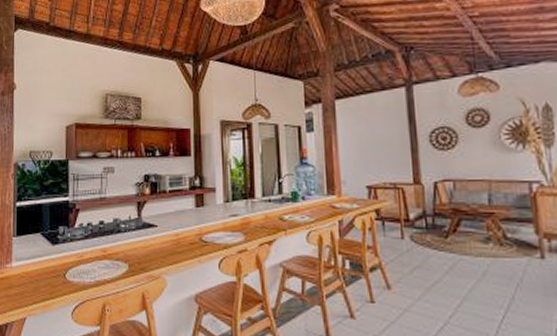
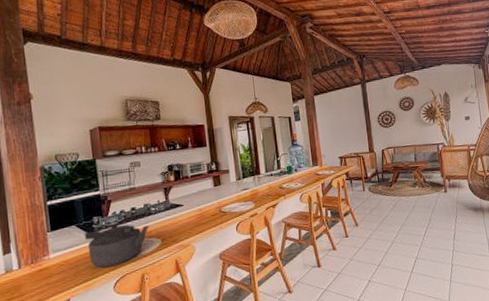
kettle: none [48,238,117,288] -> present [84,224,150,268]

